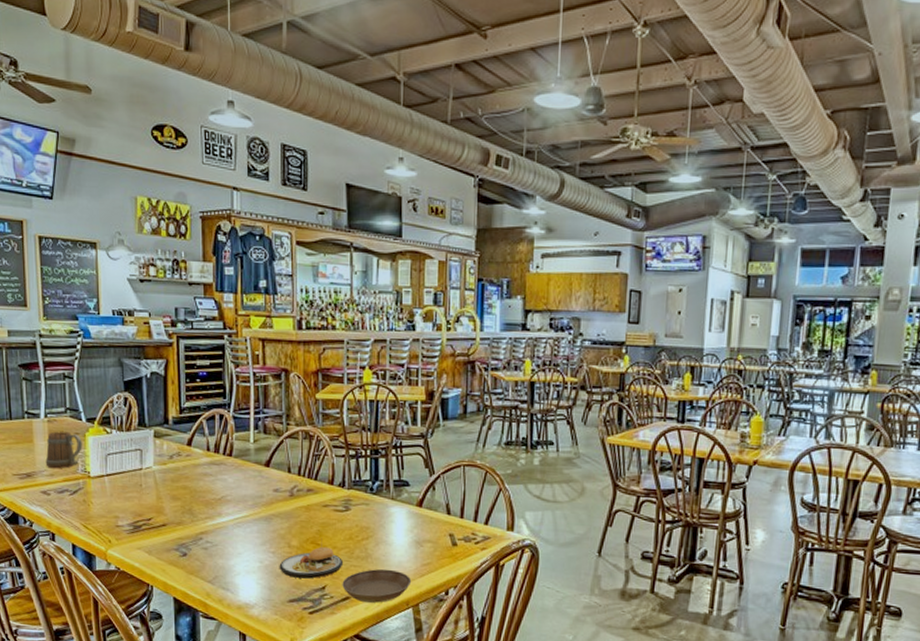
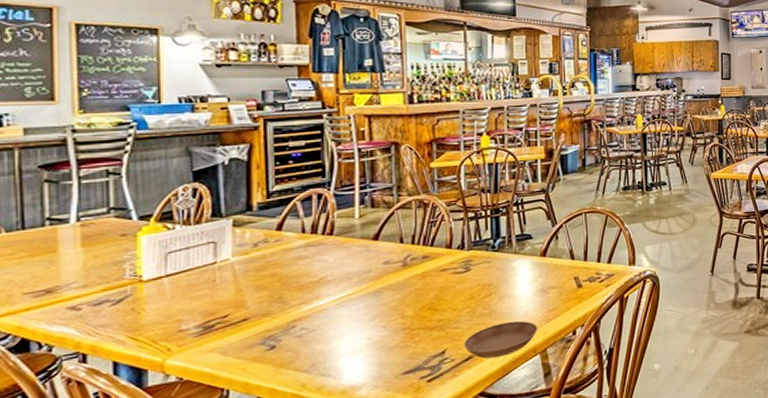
beer mug: present [45,431,82,469] -> none [75,234,132,279]
burger: present [279,538,344,579] -> none [391,303,465,348]

